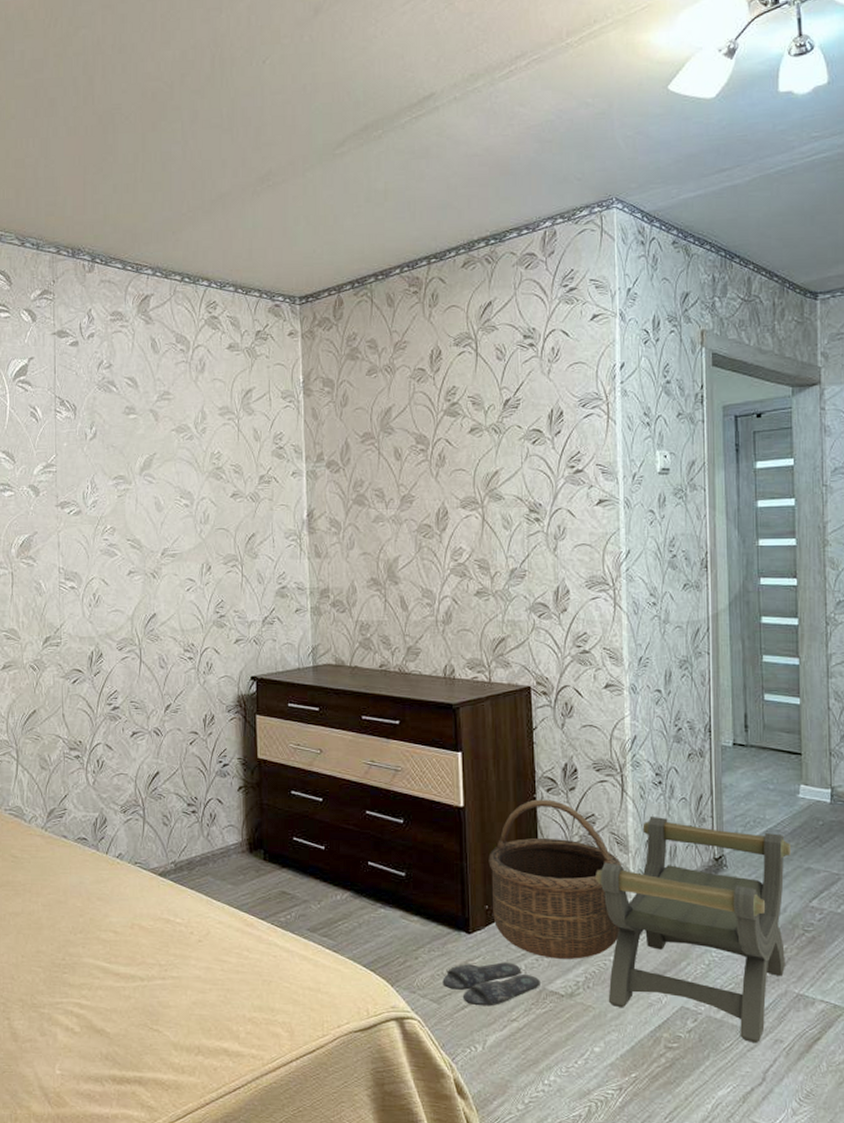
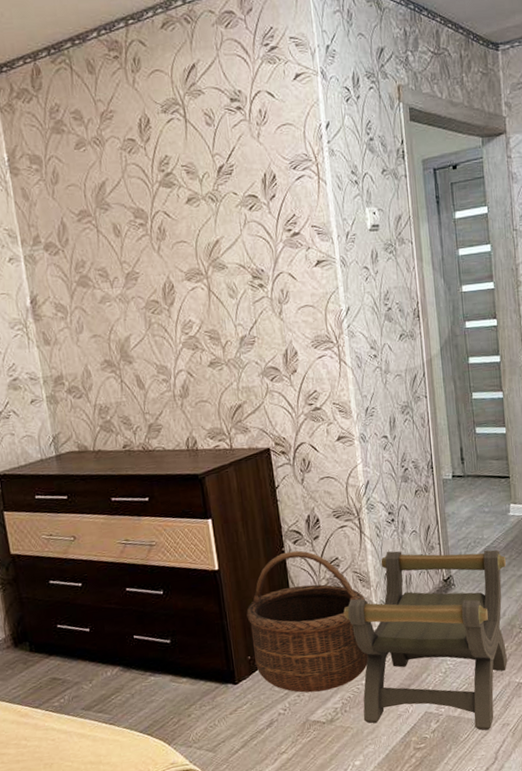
slippers: present [442,962,540,1005] -> none [215,703,304,747]

